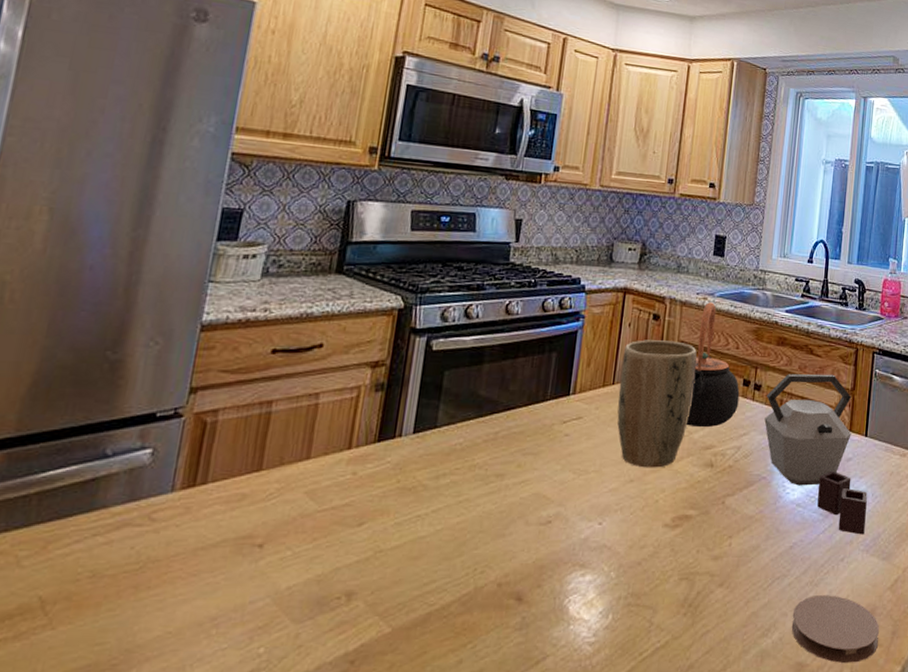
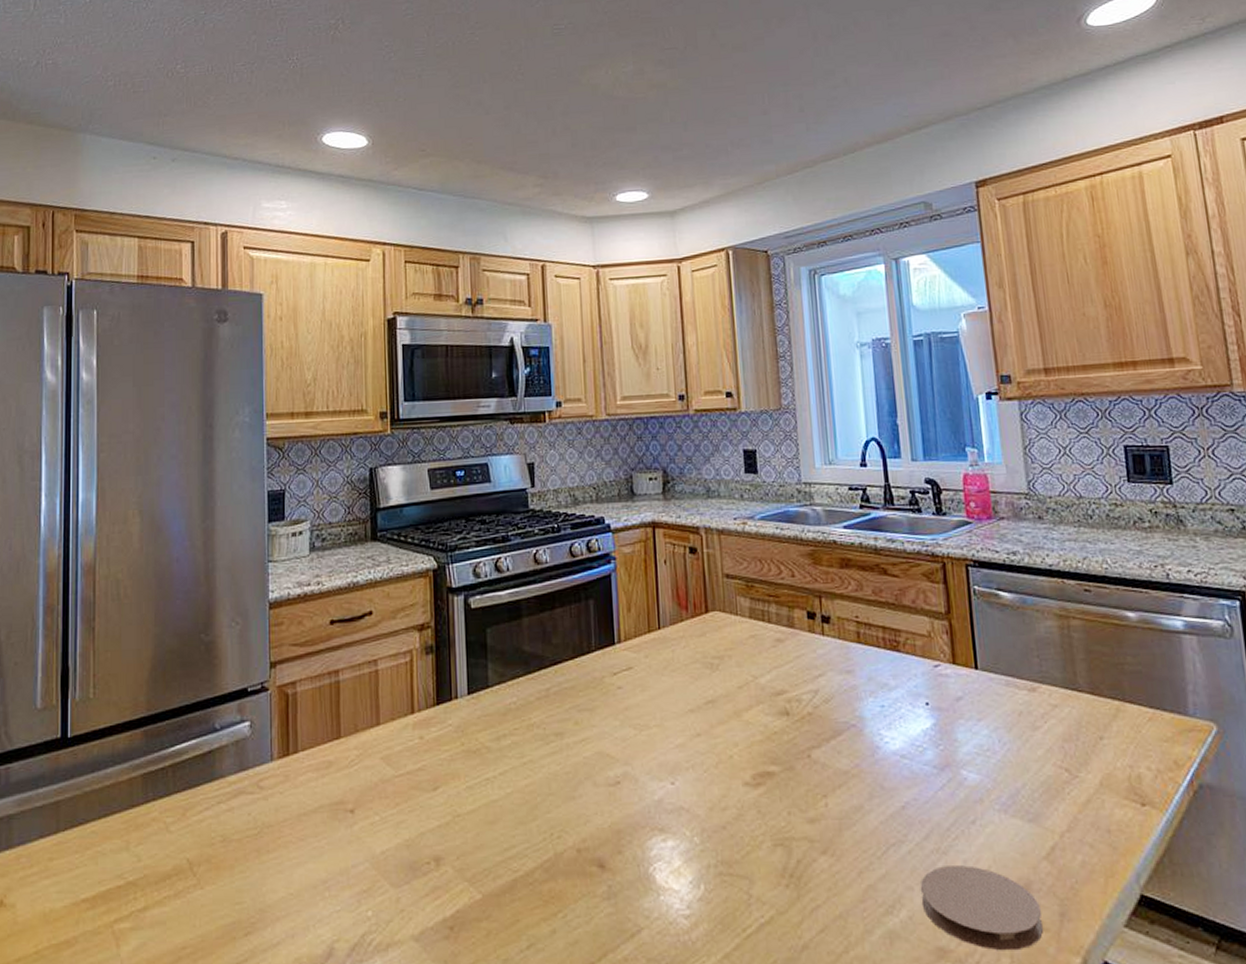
plant pot: present [617,340,697,468] -> none [663,575,752,720]
teapot: present [685,302,740,427] -> none [744,527,807,670]
kettle: present [764,374,868,535] -> none [838,596,997,791]

